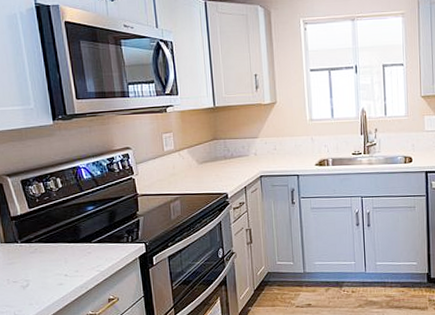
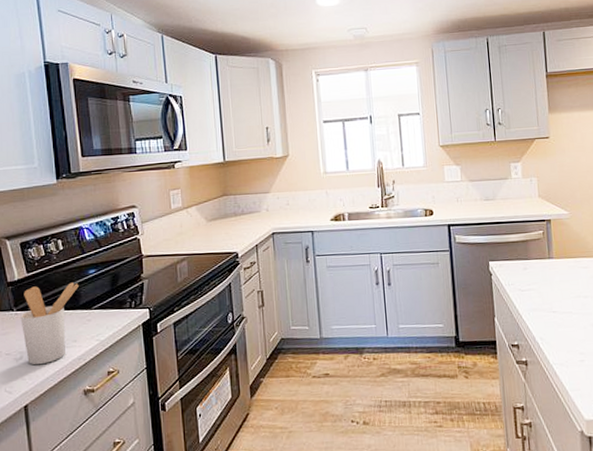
utensil holder: none [25,218,78,292] -> present [20,282,79,365]

